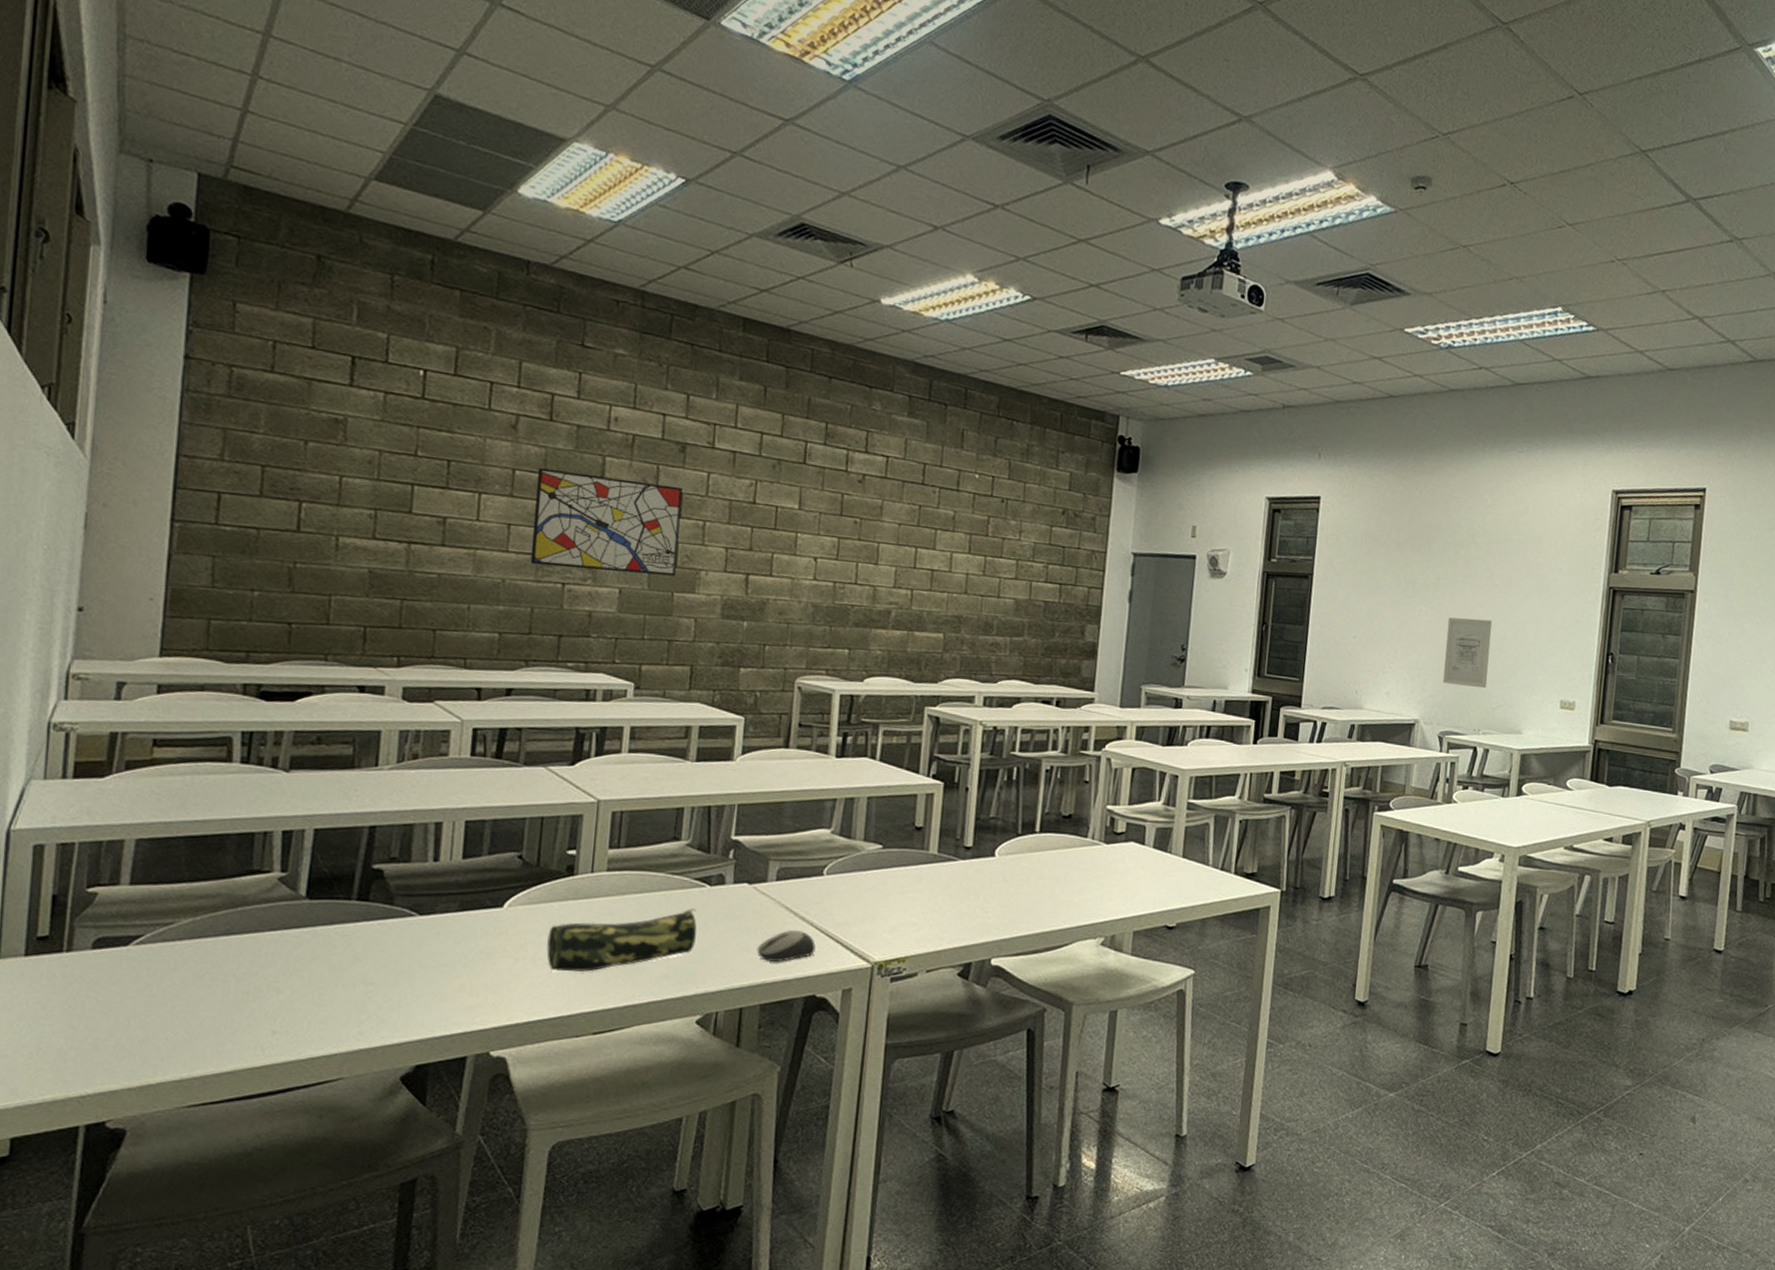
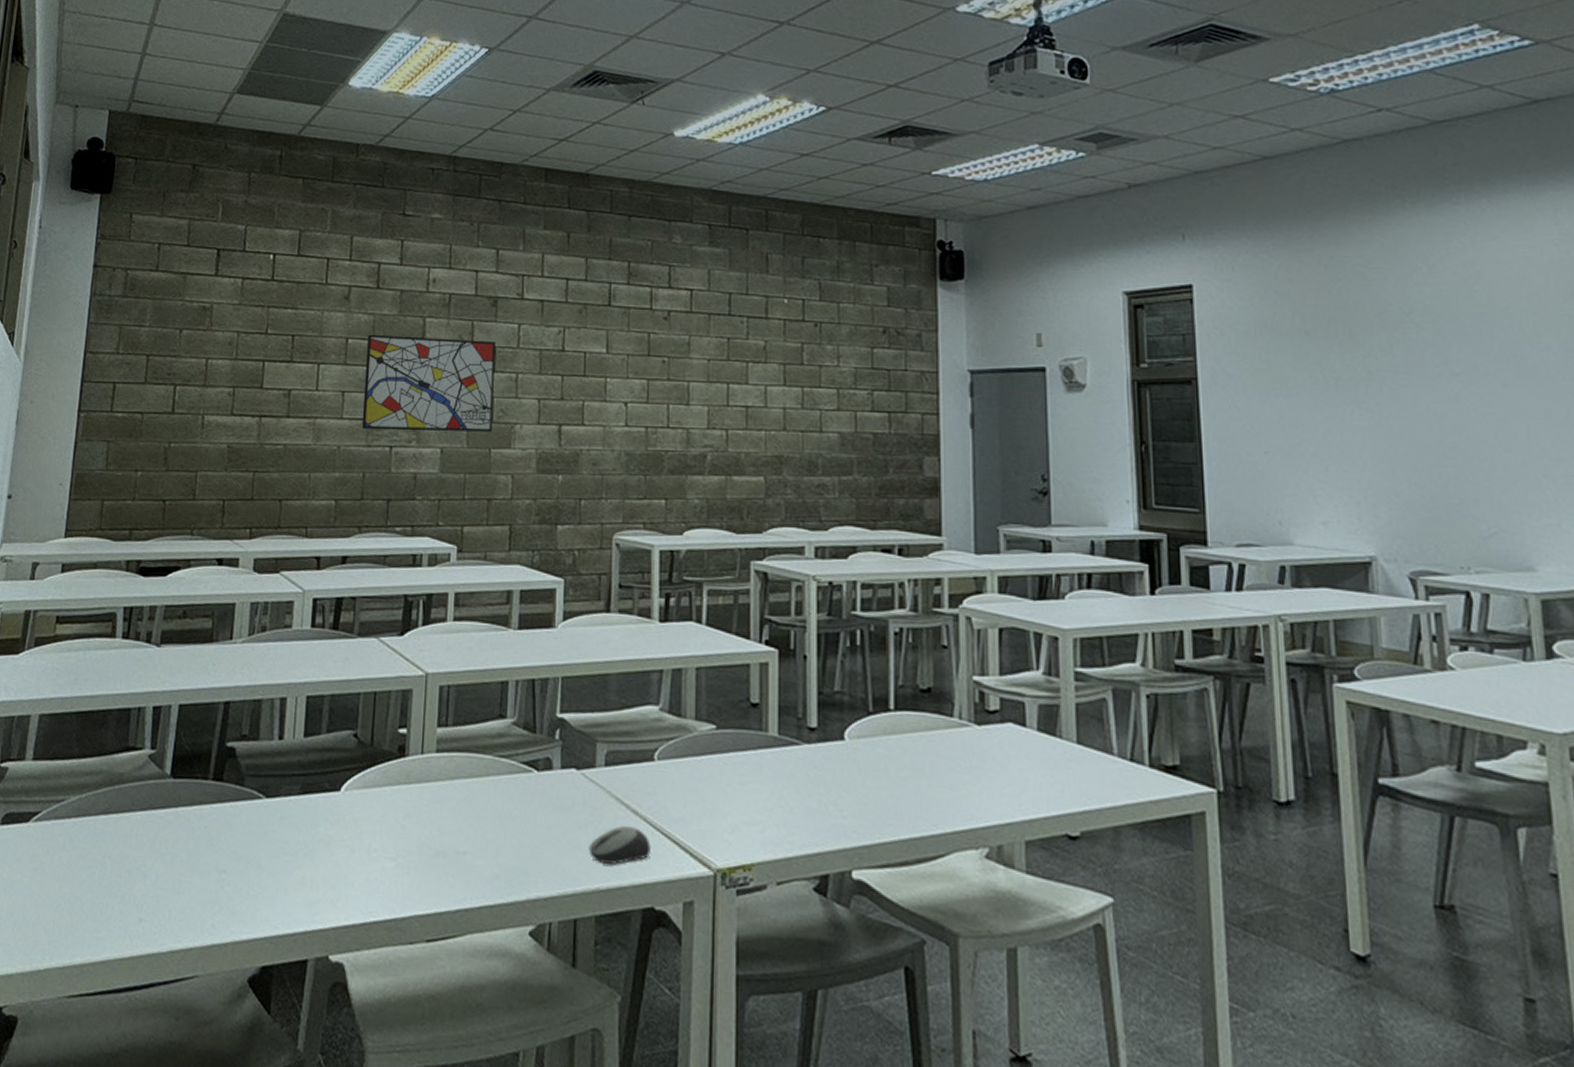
pencil case: present [546,908,697,972] -> none [381,797,527,868]
wall art: present [1442,617,1492,689] -> none [1394,419,1469,511]

